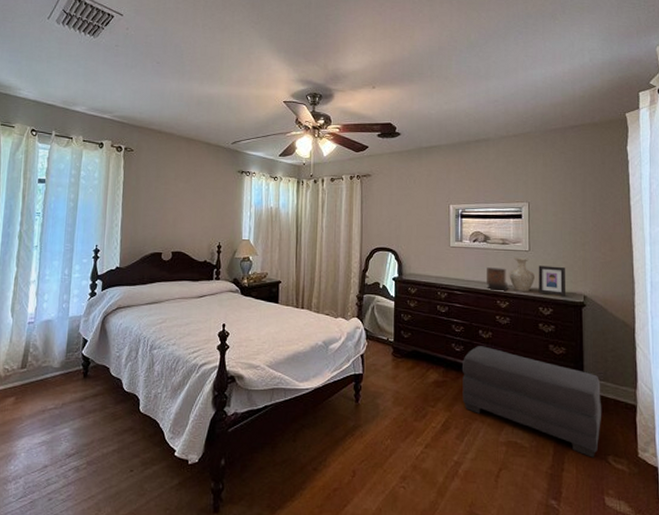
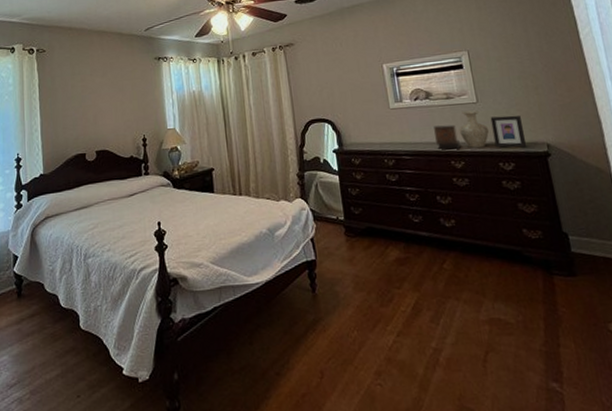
ottoman: present [462,346,602,458] -> none [424,213,596,328]

